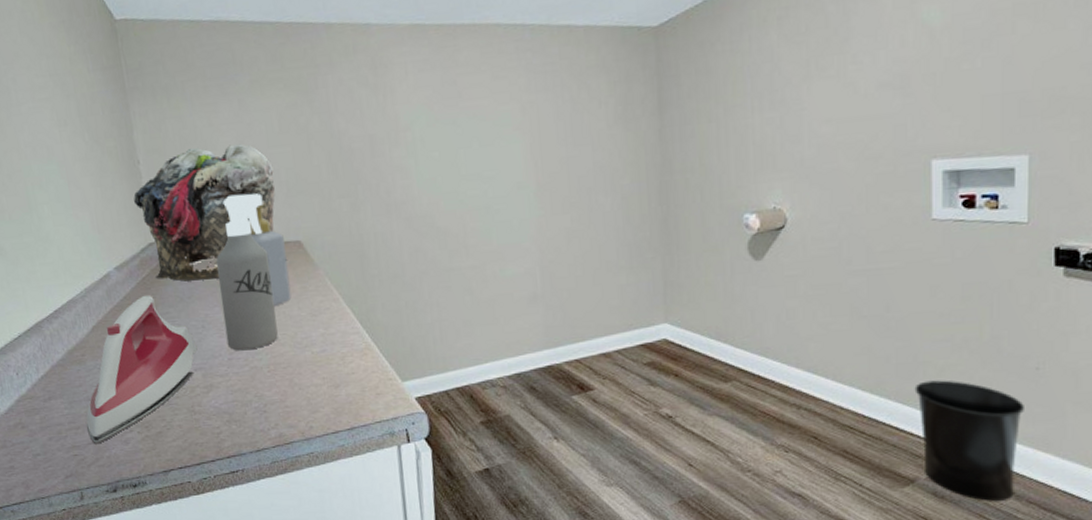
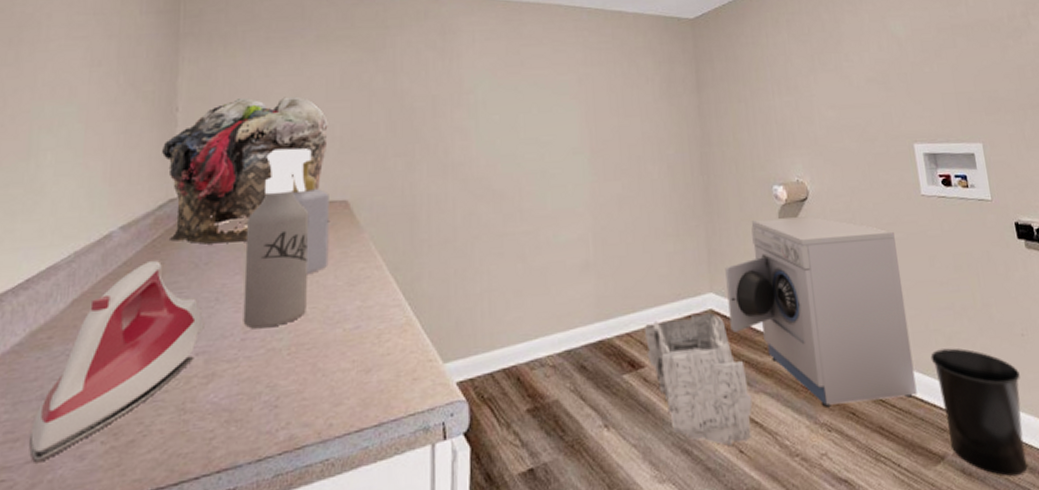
laundry basket: none [593,341,705,460] -> present [643,312,753,446]
washing machine: none [682,244,892,431] -> present [725,214,917,407]

